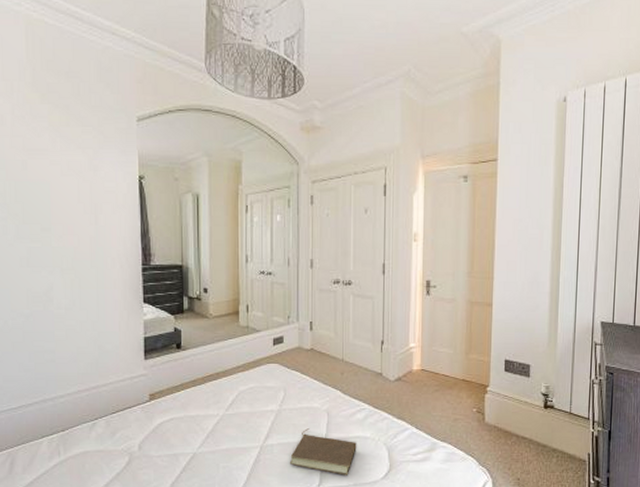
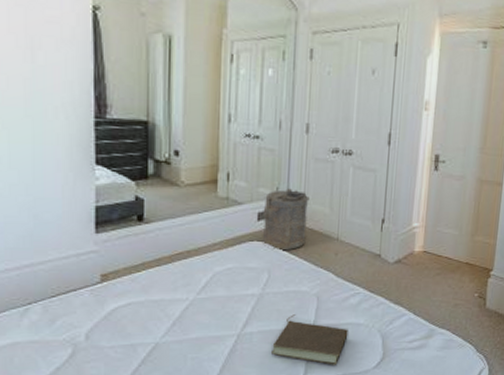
laundry hamper: none [277,316,316,372] -> present [263,188,310,251]

